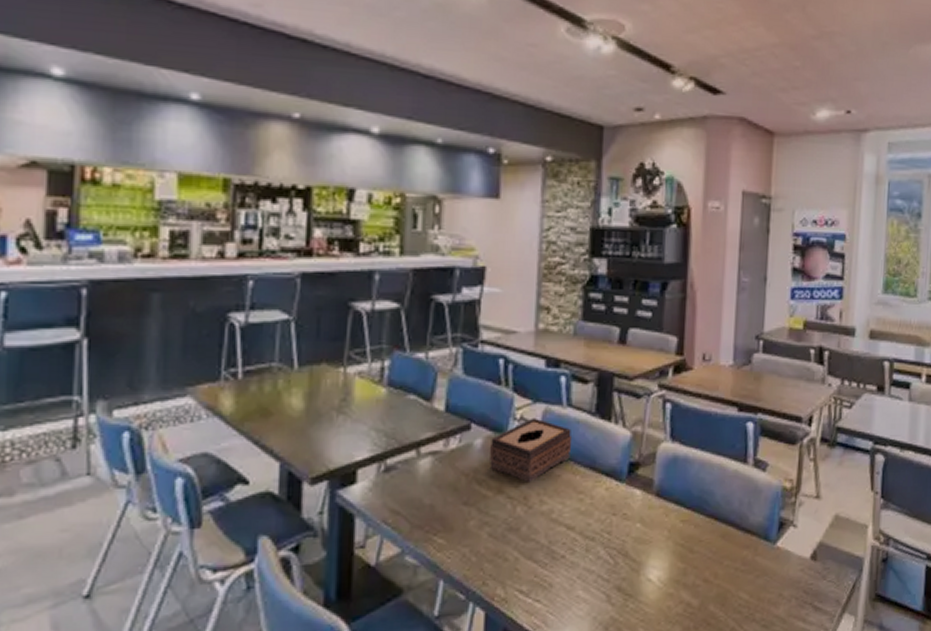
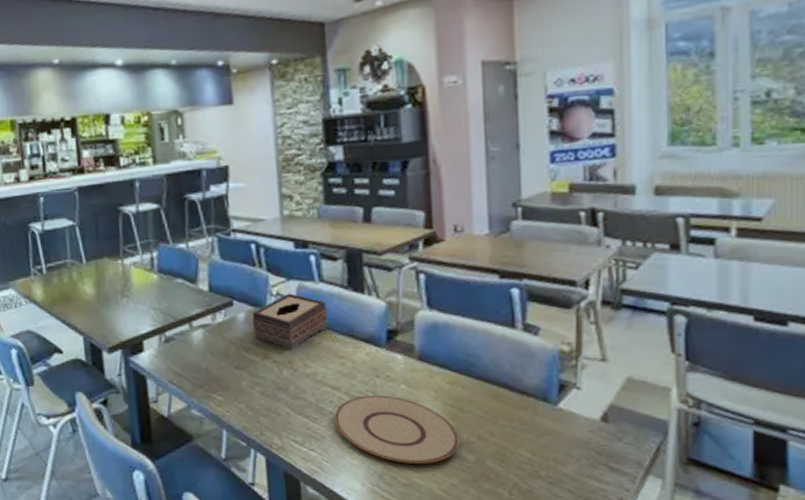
plate: none [564,535,687,613] -> present [334,395,460,465]

